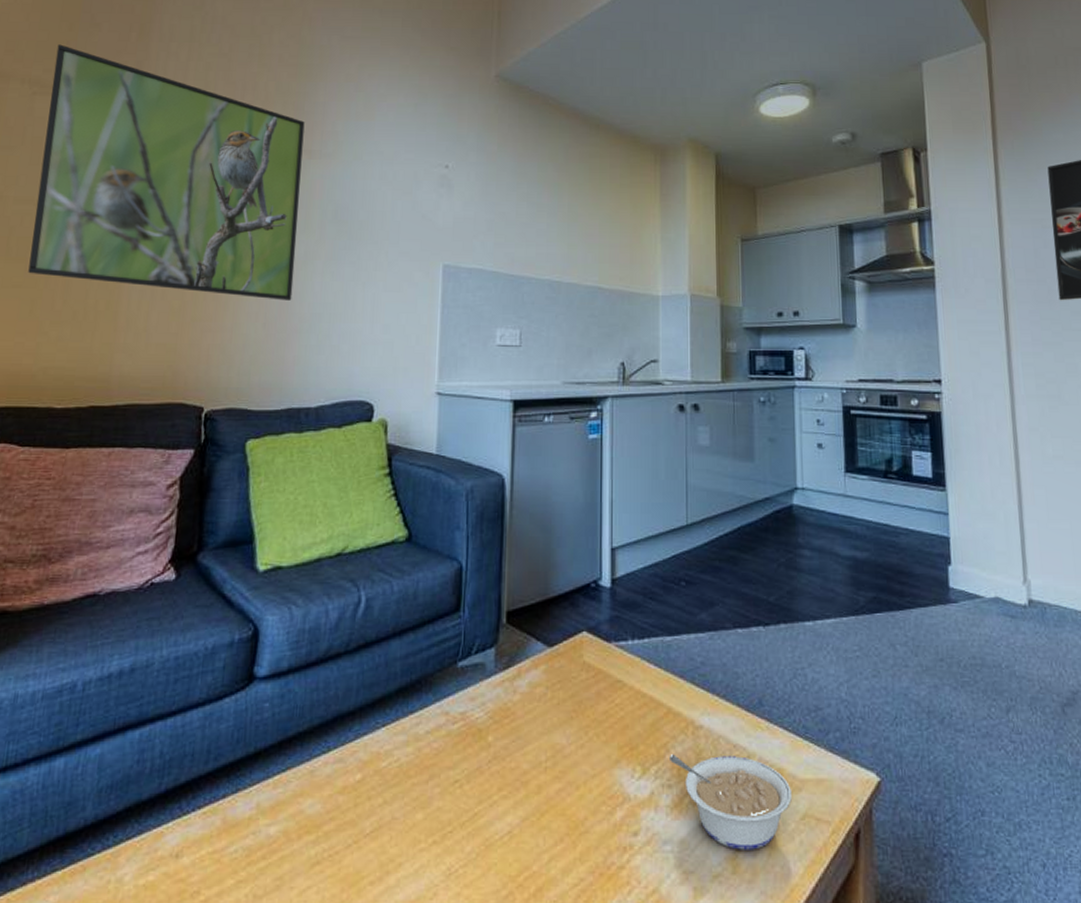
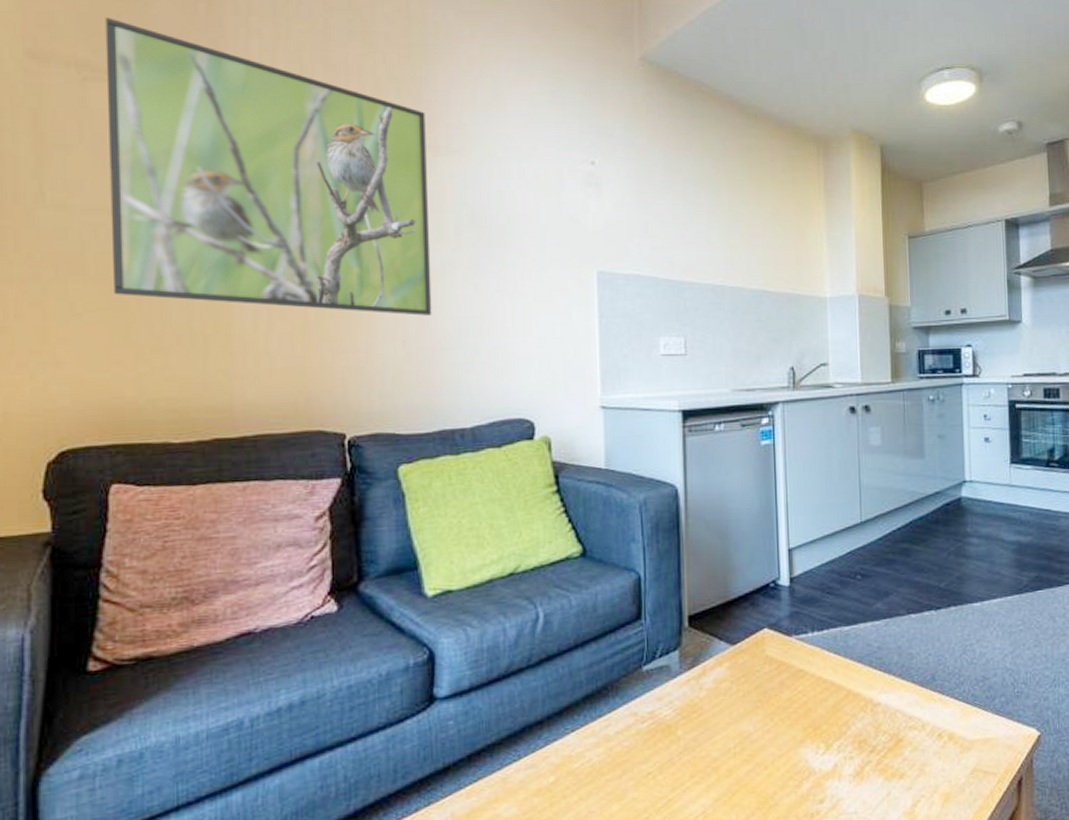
legume: present [670,754,792,850] -> none [851,726,962,805]

